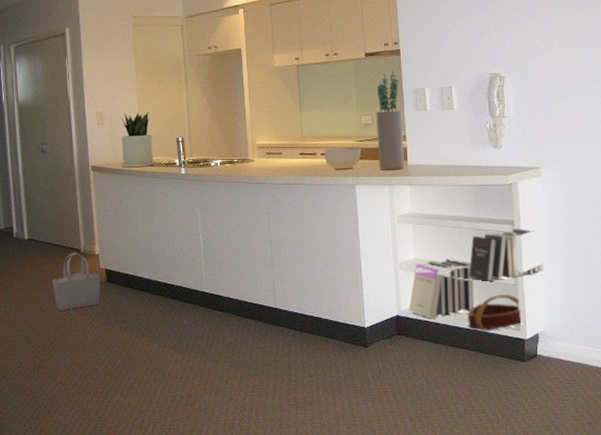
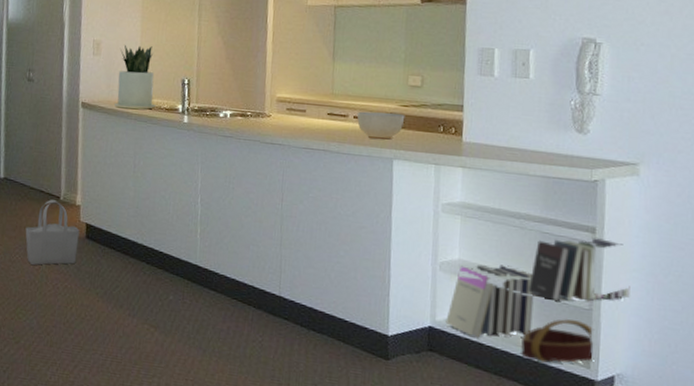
vase: present [375,70,404,170] -> none [425,22,461,147]

